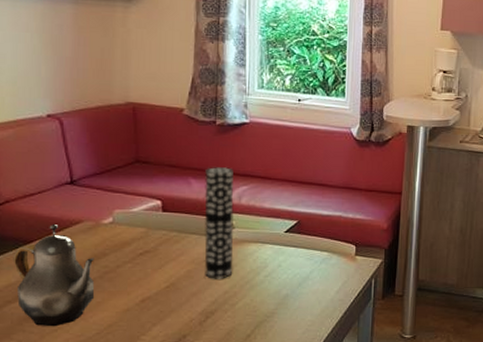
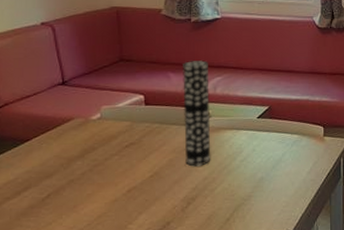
teapot: present [12,223,95,327] -> none [11,122,85,221]

